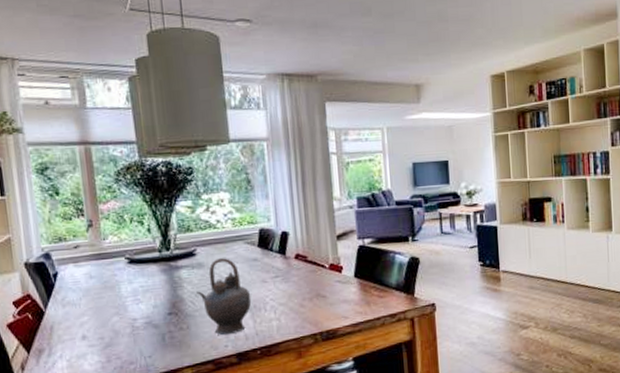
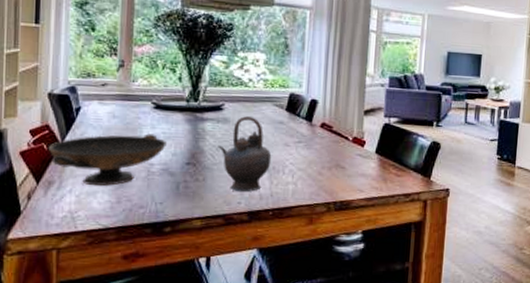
decorative bowl: none [32,289,146,349] -> present [47,133,167,186]

